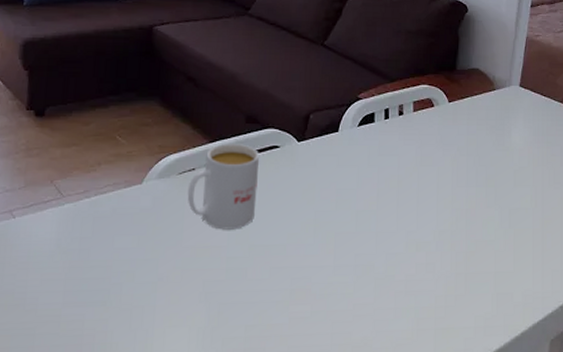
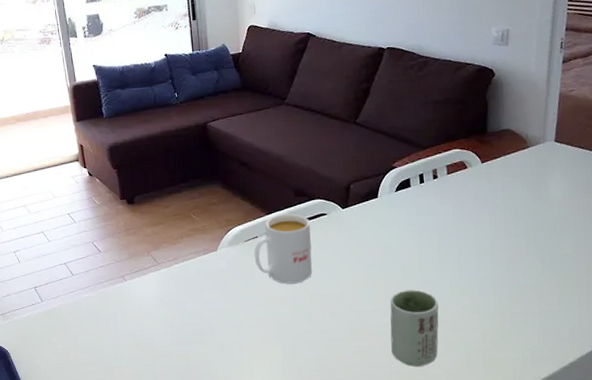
cup: none [335,242,392,337] -> present [390,290,439,367]

